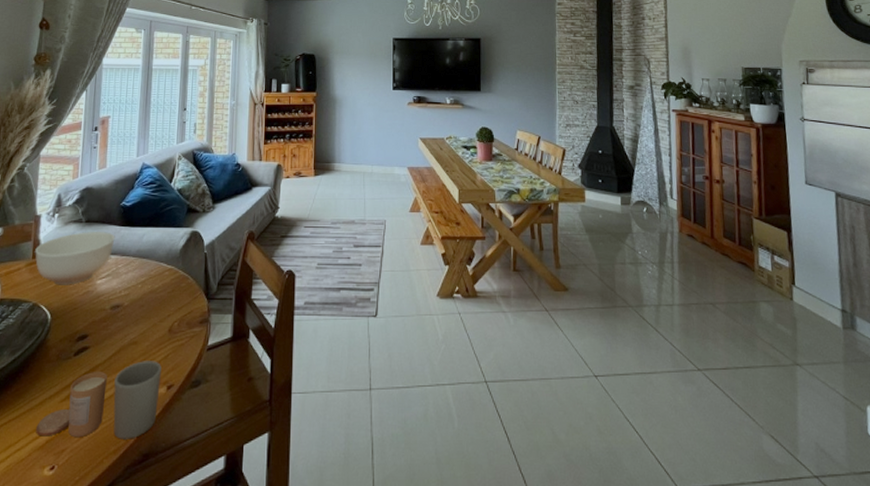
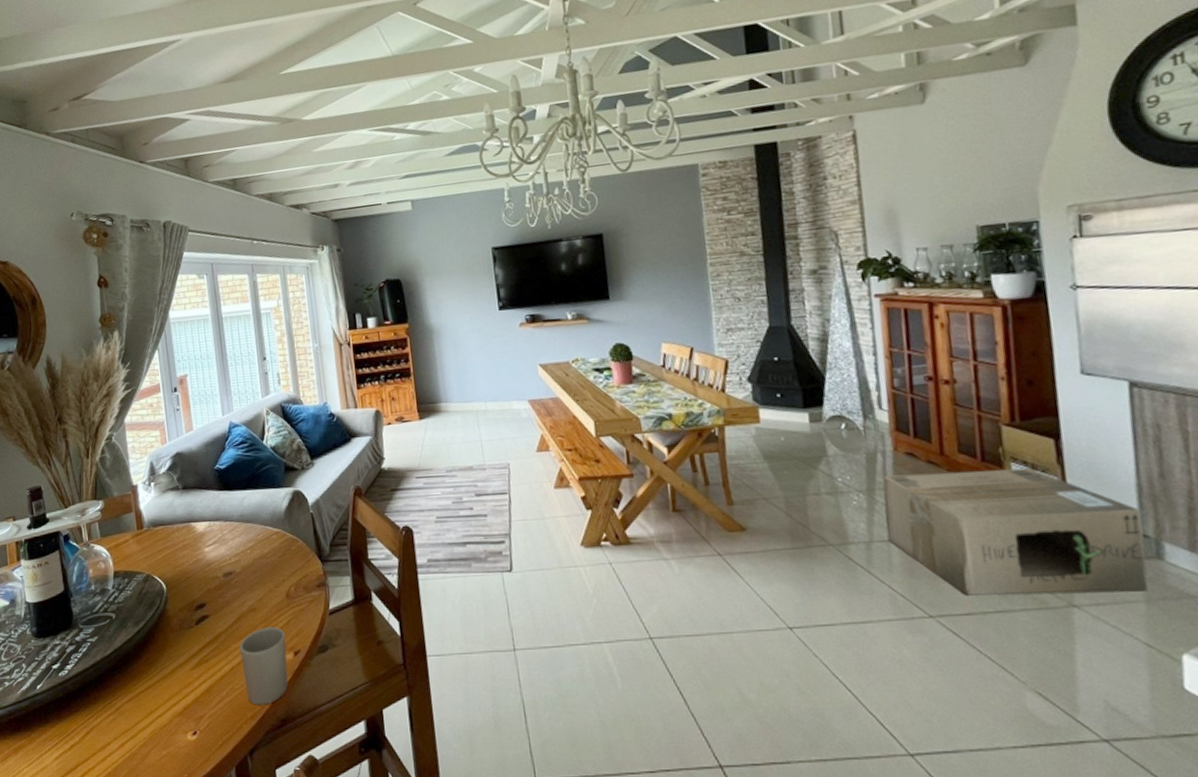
bowl: present [35,232,115,285] -> none [138,497,216,555]
candle: present [36,372,107,438] -> none [172,640,235,704]
cardboard box: none [670,252,846,354] -> present [882,468,1149,596]

